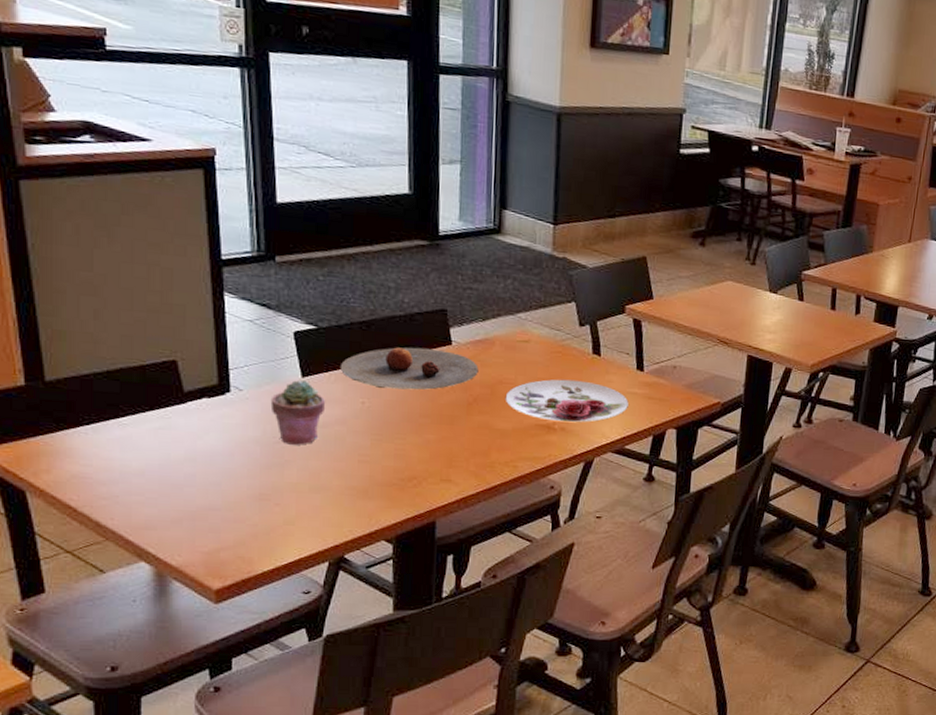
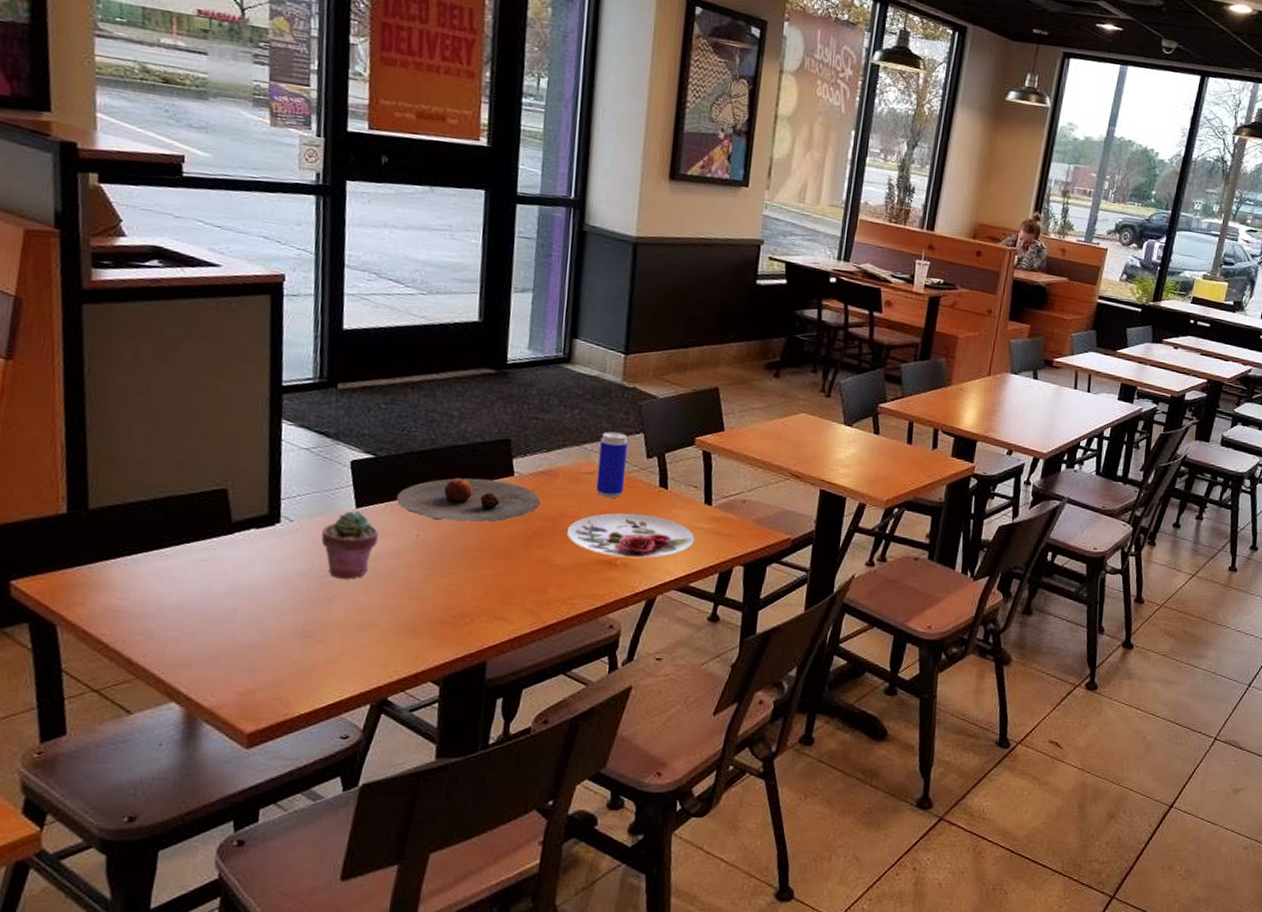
beverage can: none [531,301,561,365] -> present [596,431,628,498]

